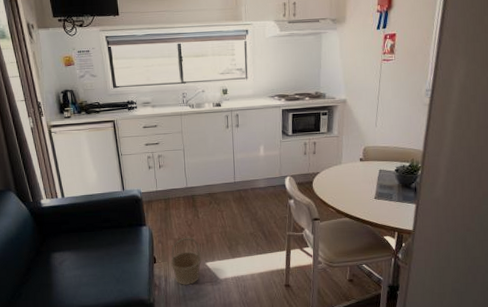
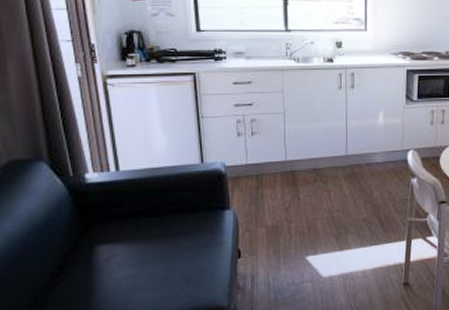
basket: present [171,238,202,285] -> none [260,225,301,286]

